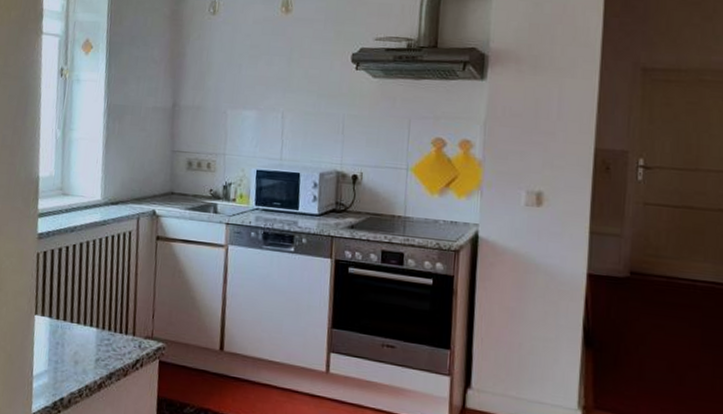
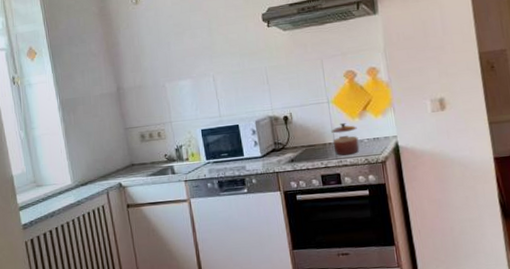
saucepan: none [402,196,434,235] -> present [330,122,360,156]

